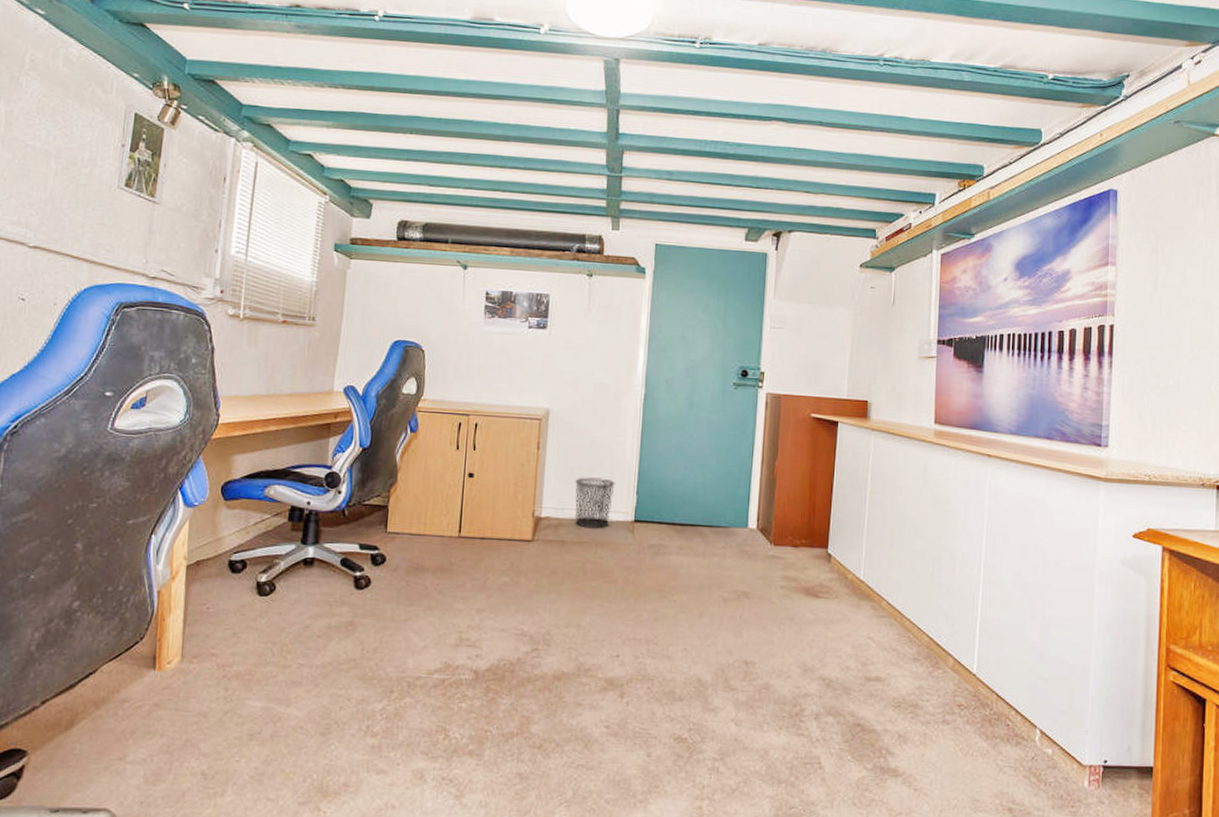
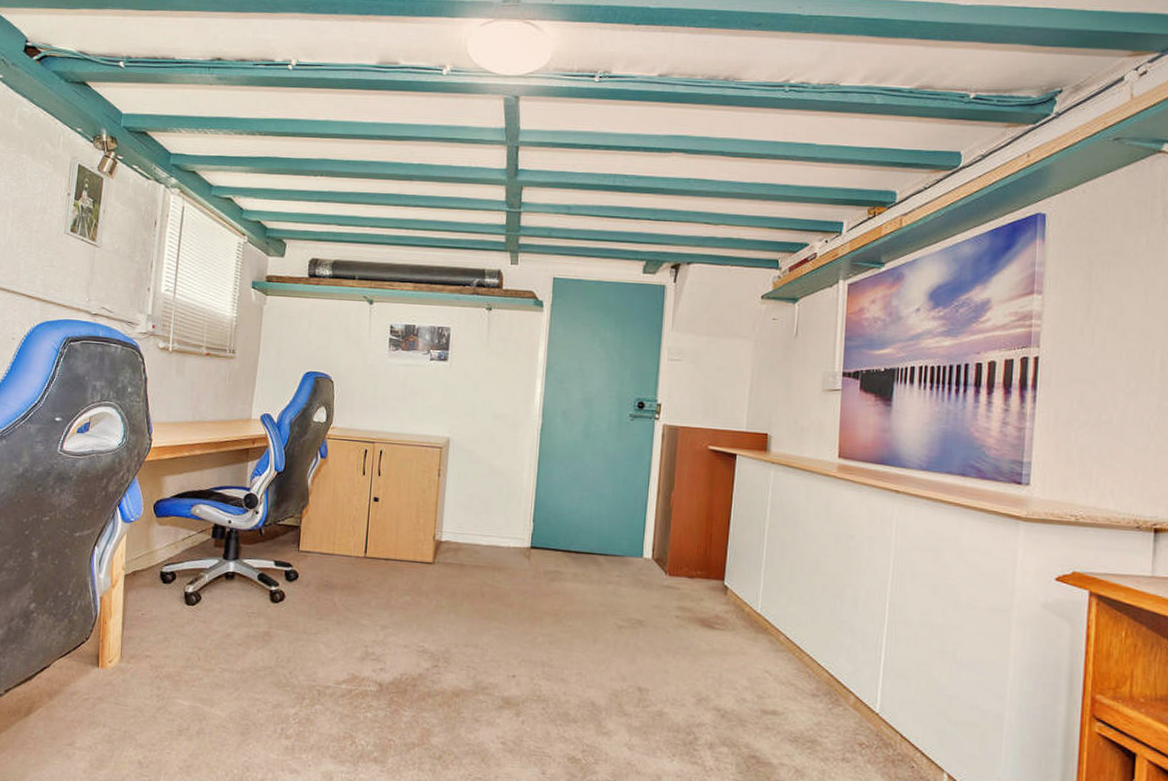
waste bin: present [575,477,615,529] -> none [474,504,513,554]

